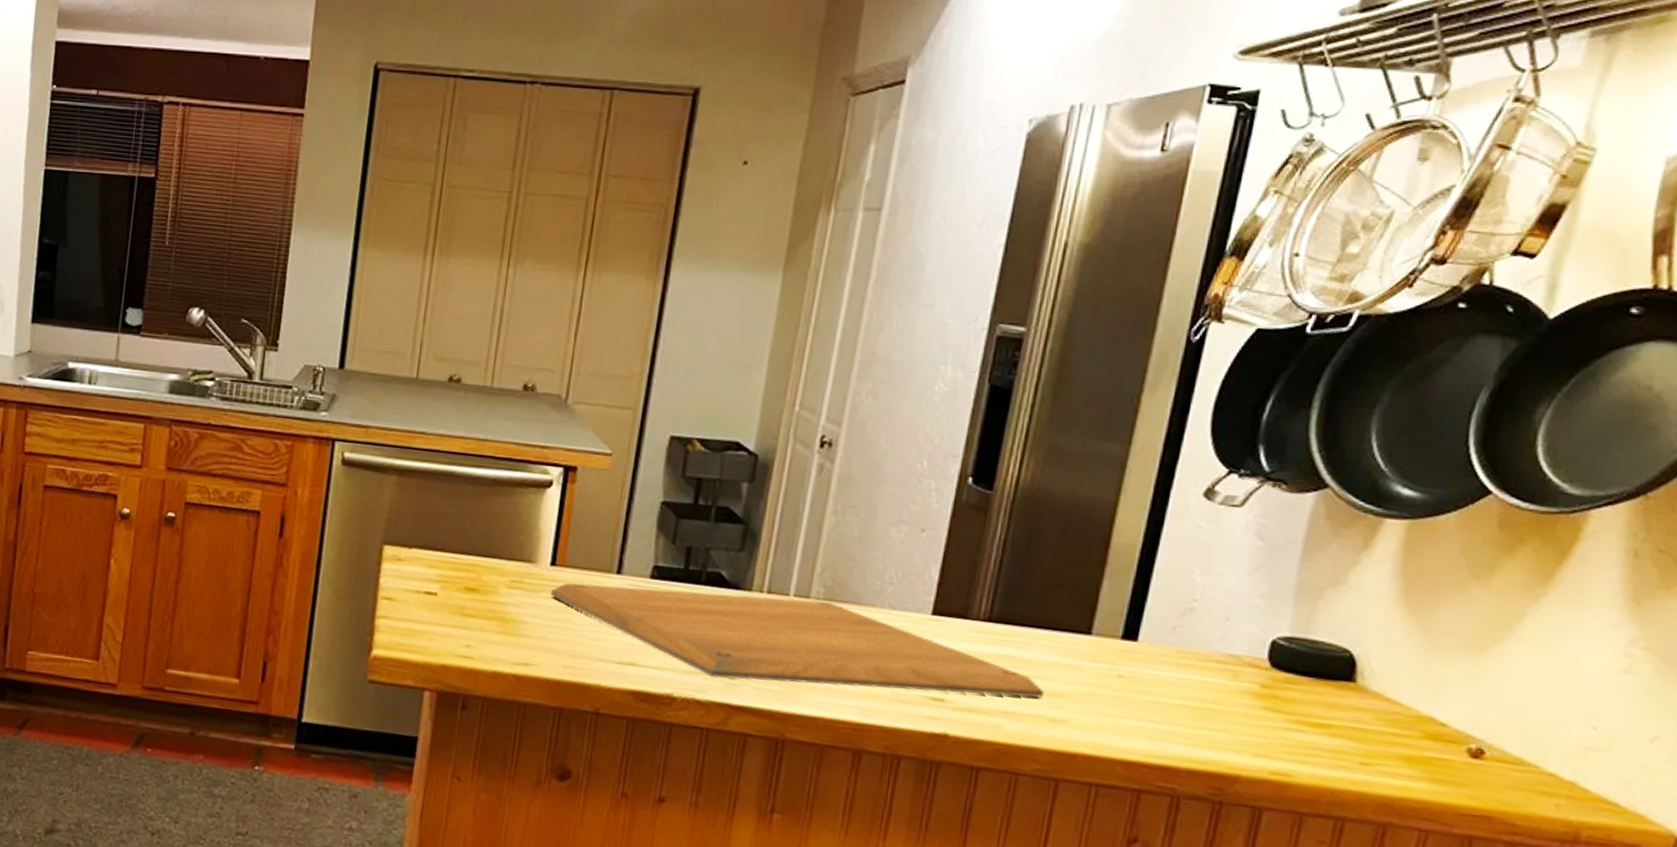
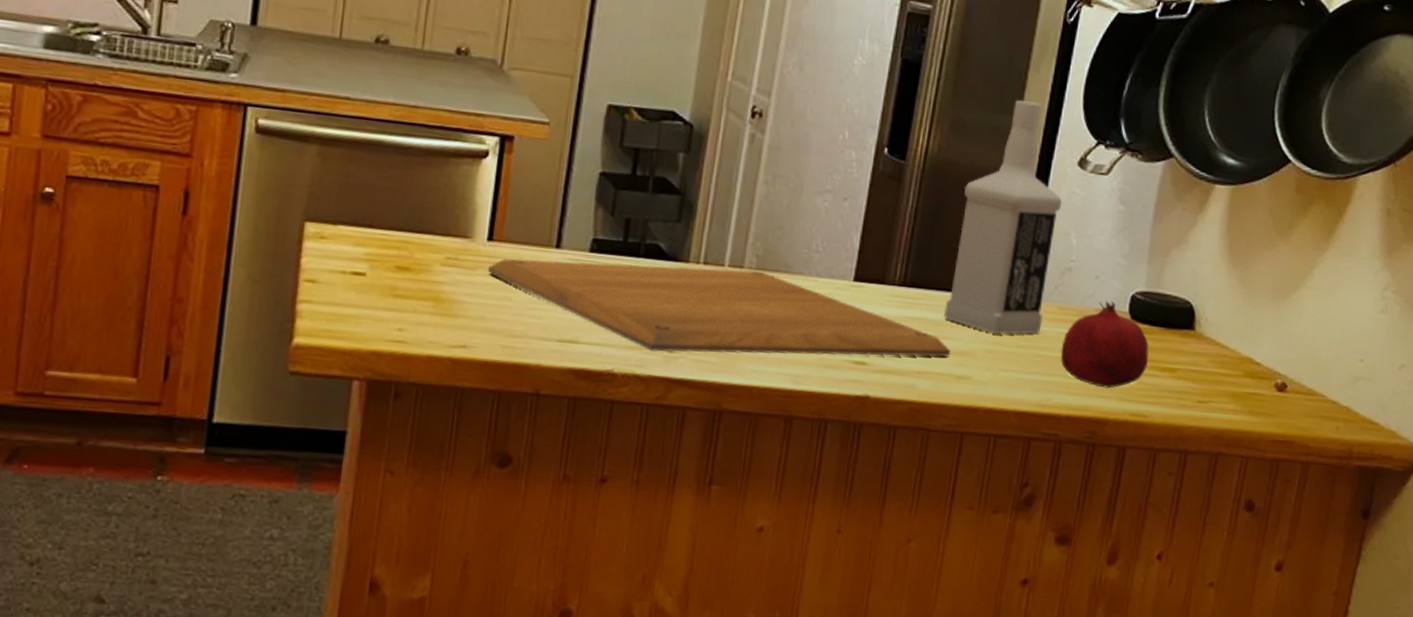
vodka: none [1036,425,1182,678] -> present [944,99,1062,335]
fruit: none [1178,645,1295,742] -> present [1060,300,1149,389]

